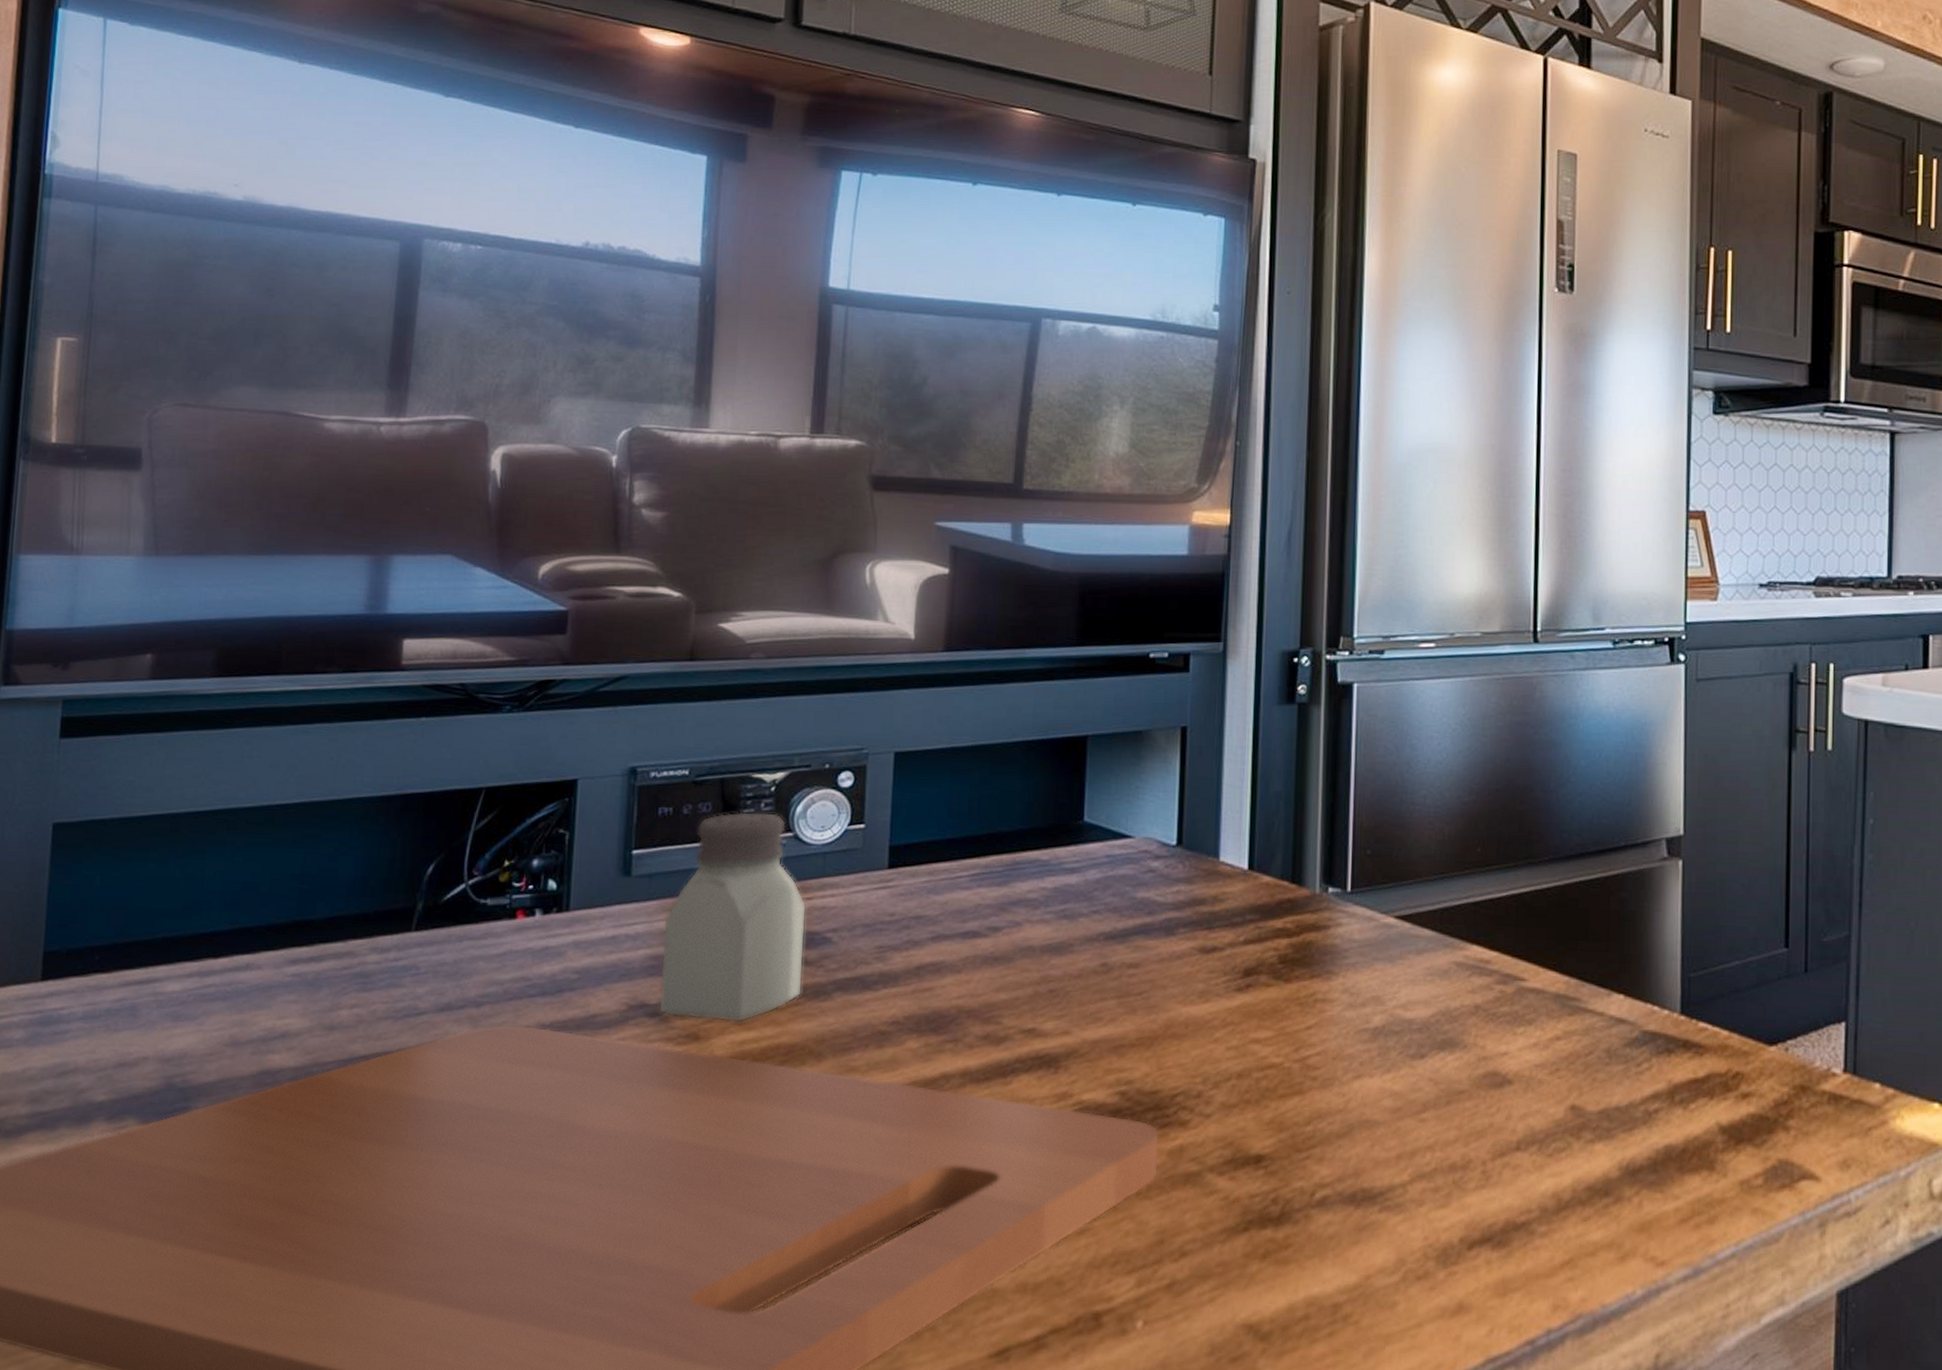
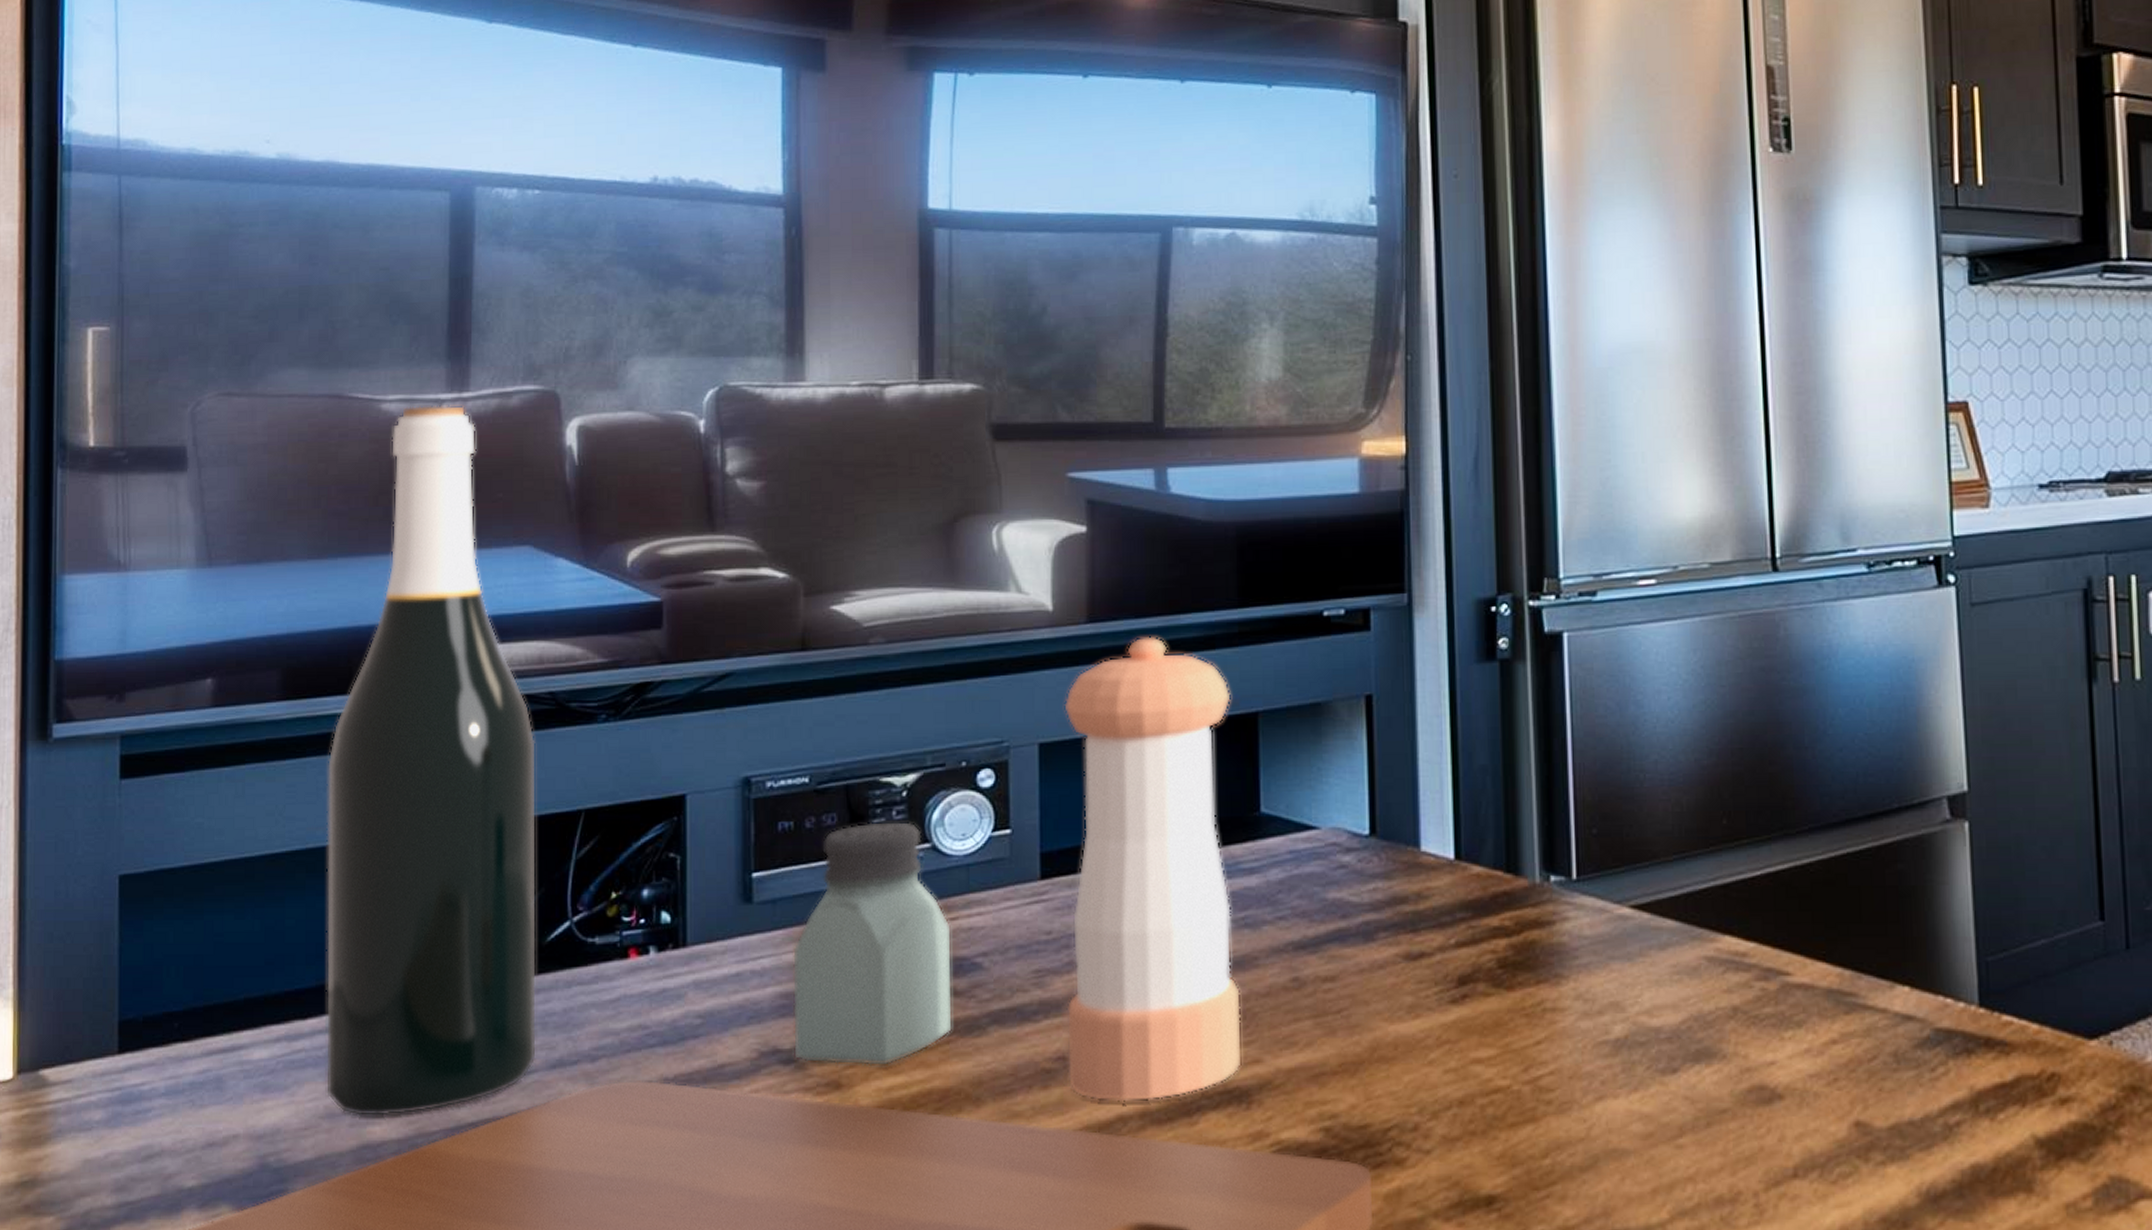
wine bottle: none [231,427,445,1047] -> present [325,405,537,1116]
pepper shaker: none [900,666,1065,1063] -> present [1064,636,1241,1102]

